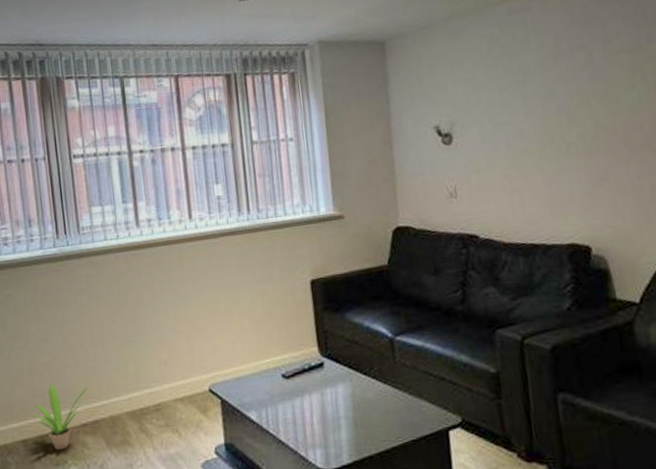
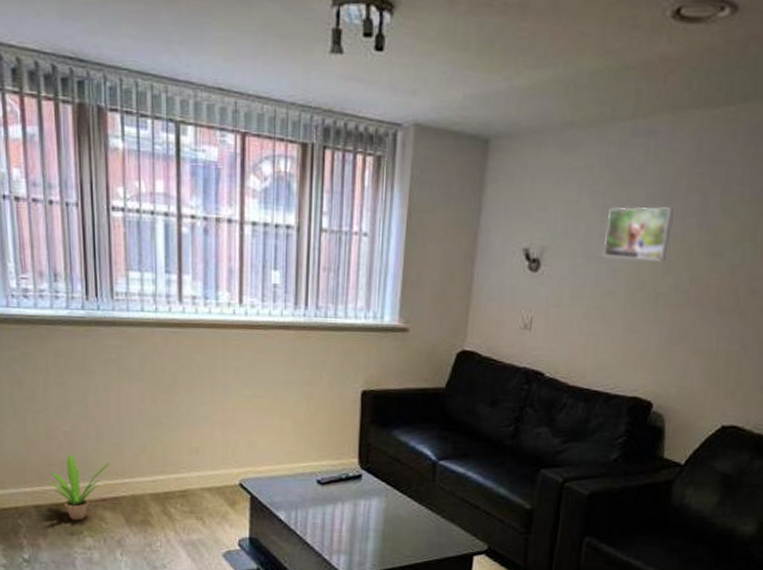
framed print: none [504,67,567,121] -> present [603,206,674,261]

